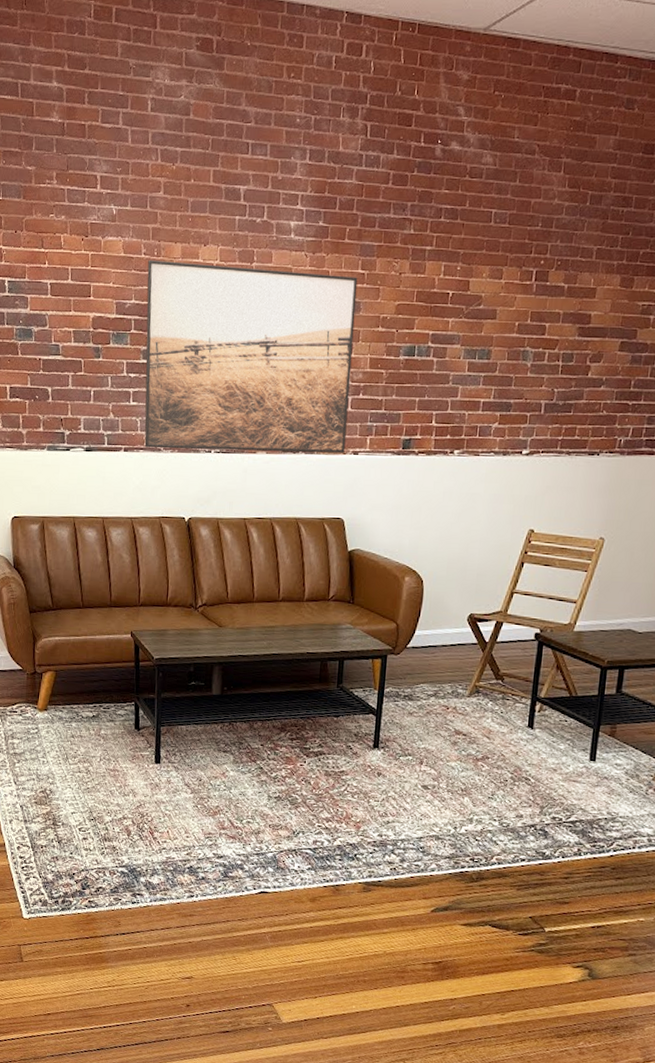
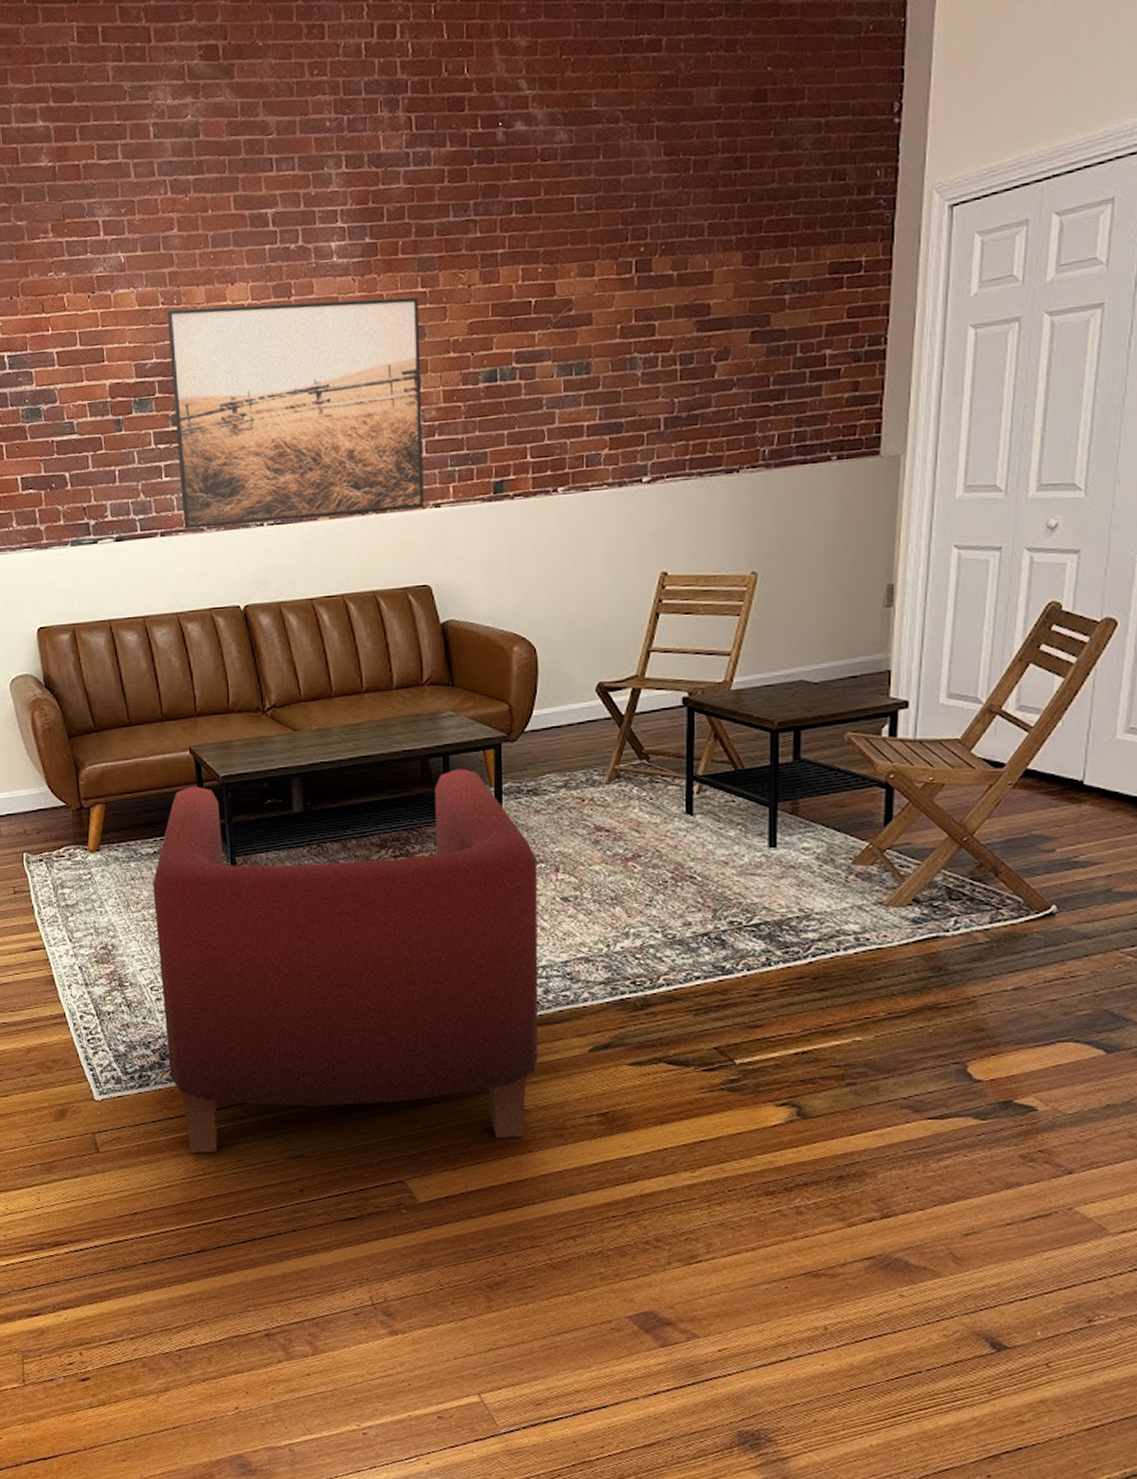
armchair: none [88,664,406,977] -> present [153,768,539,1153]

